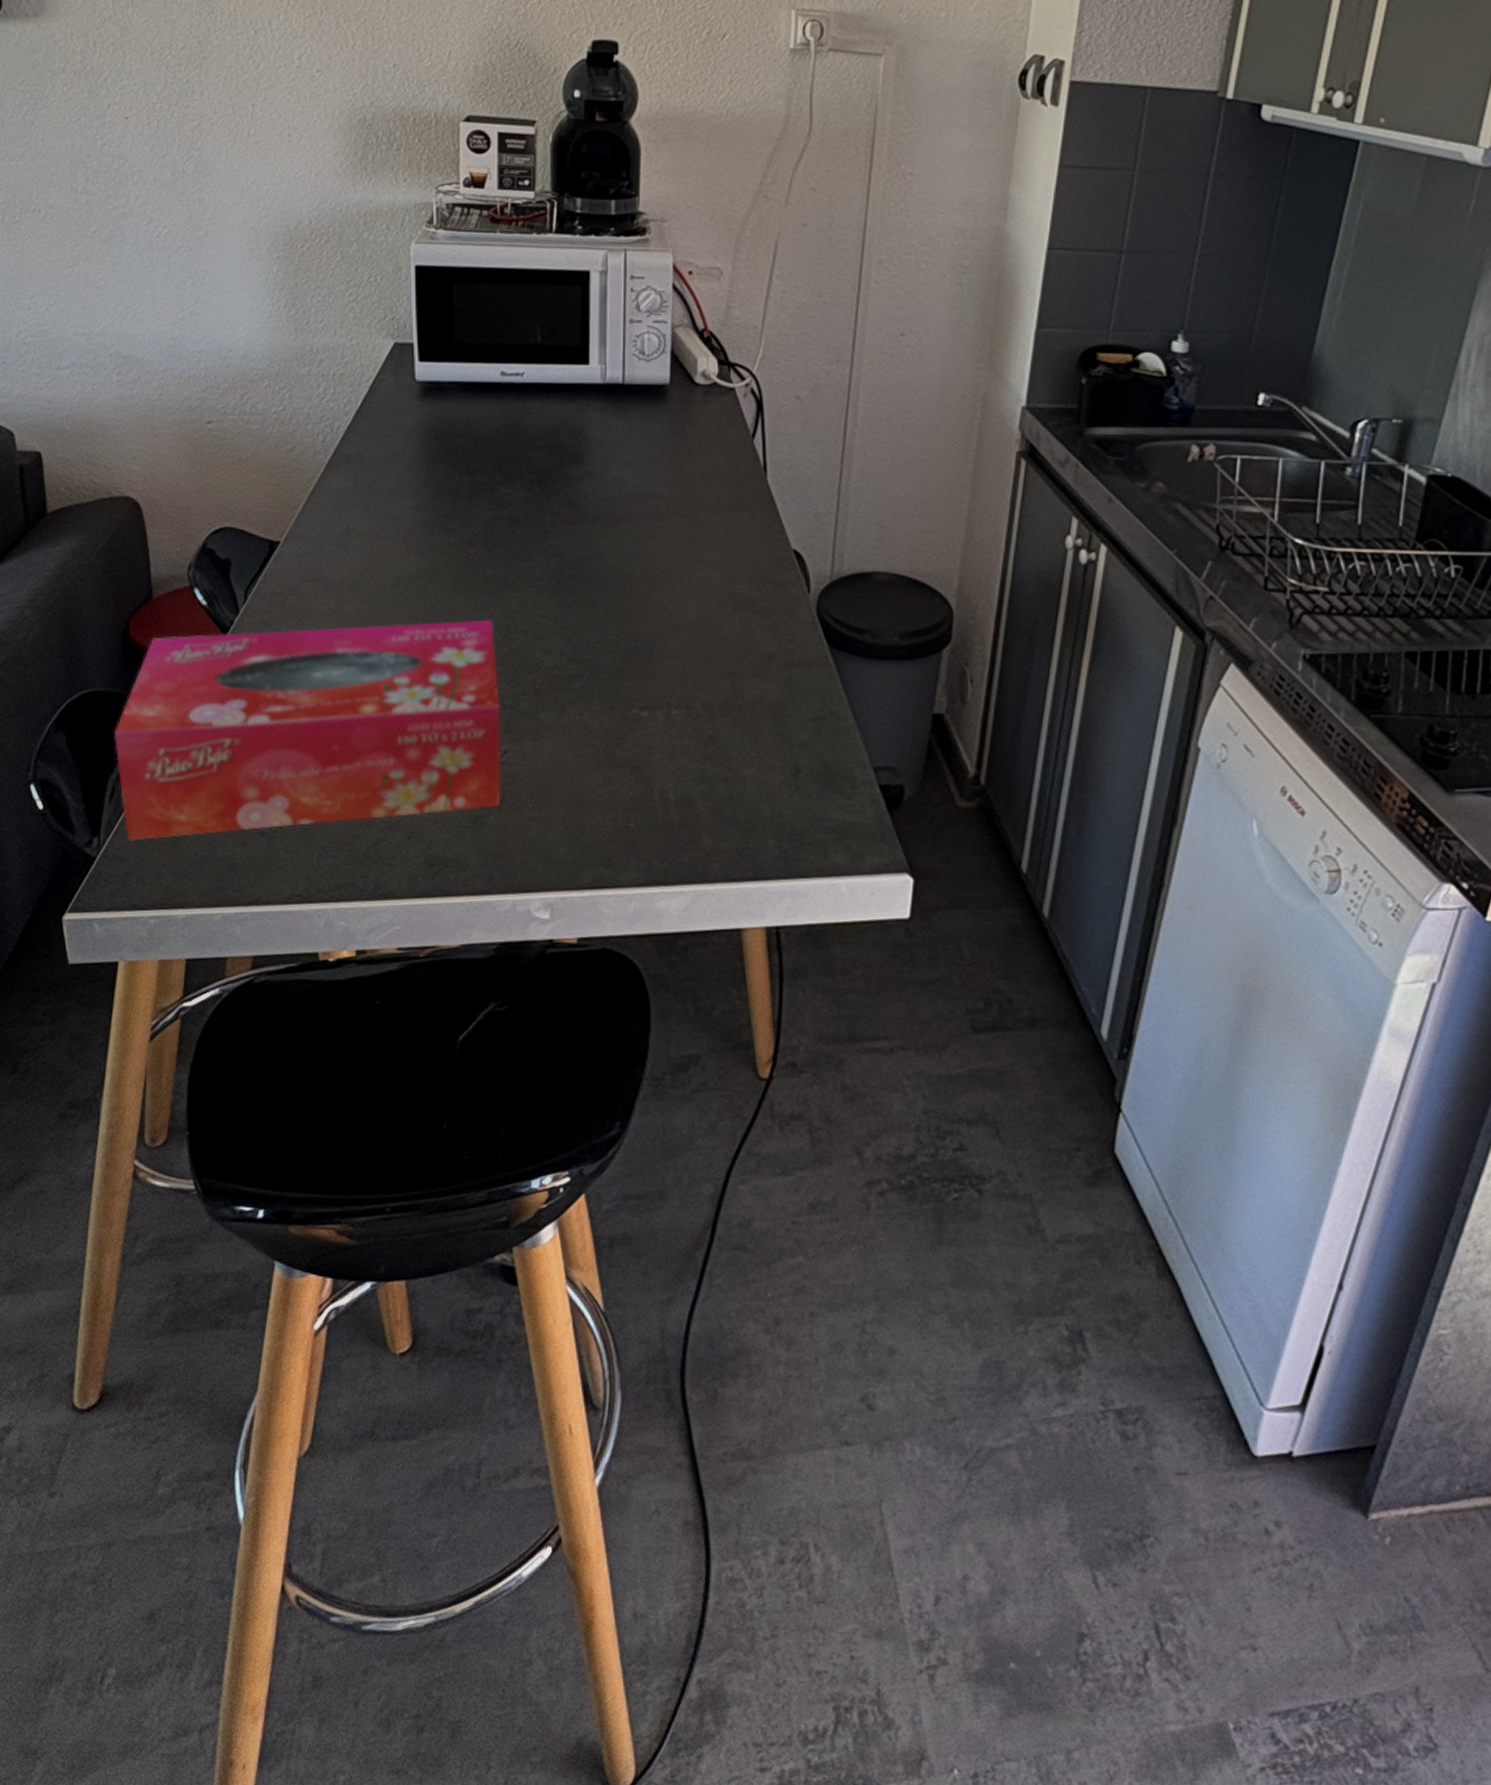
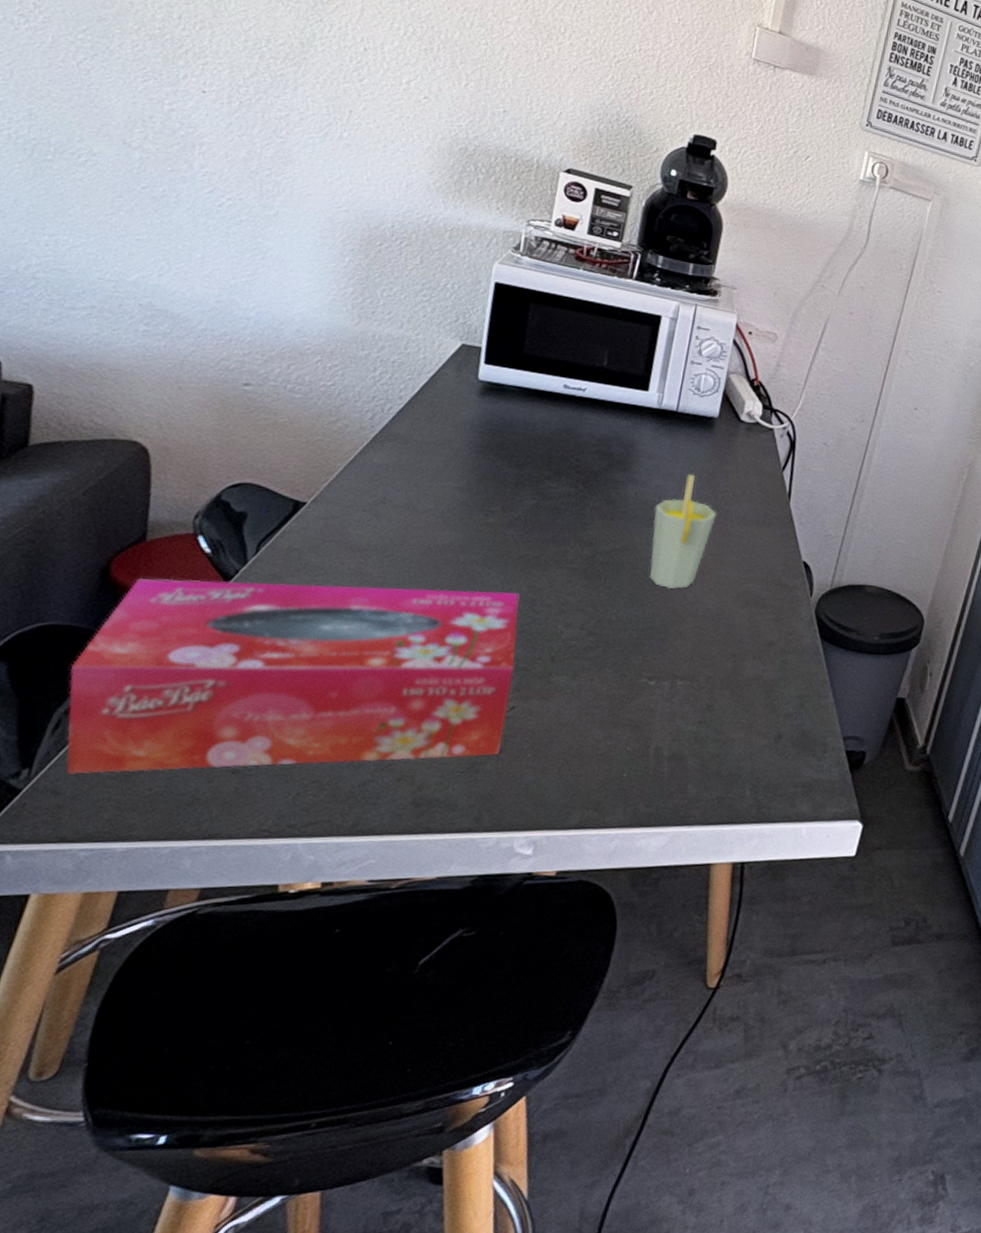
cup: none [617,457,687,600] -> present [649,473,717,590]

